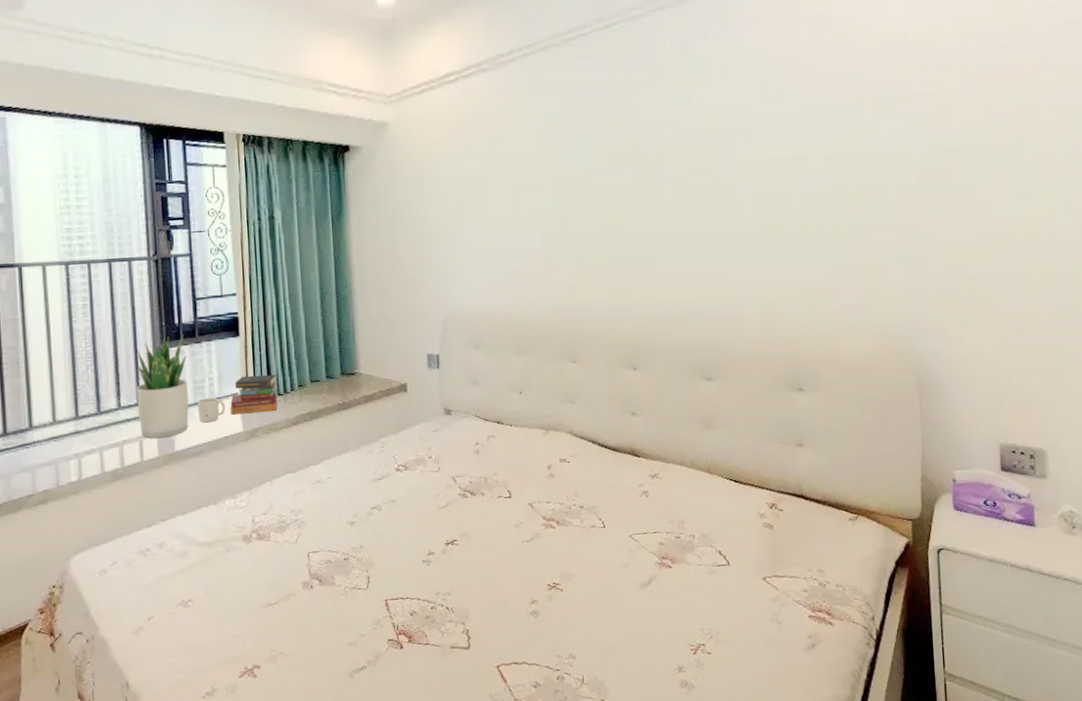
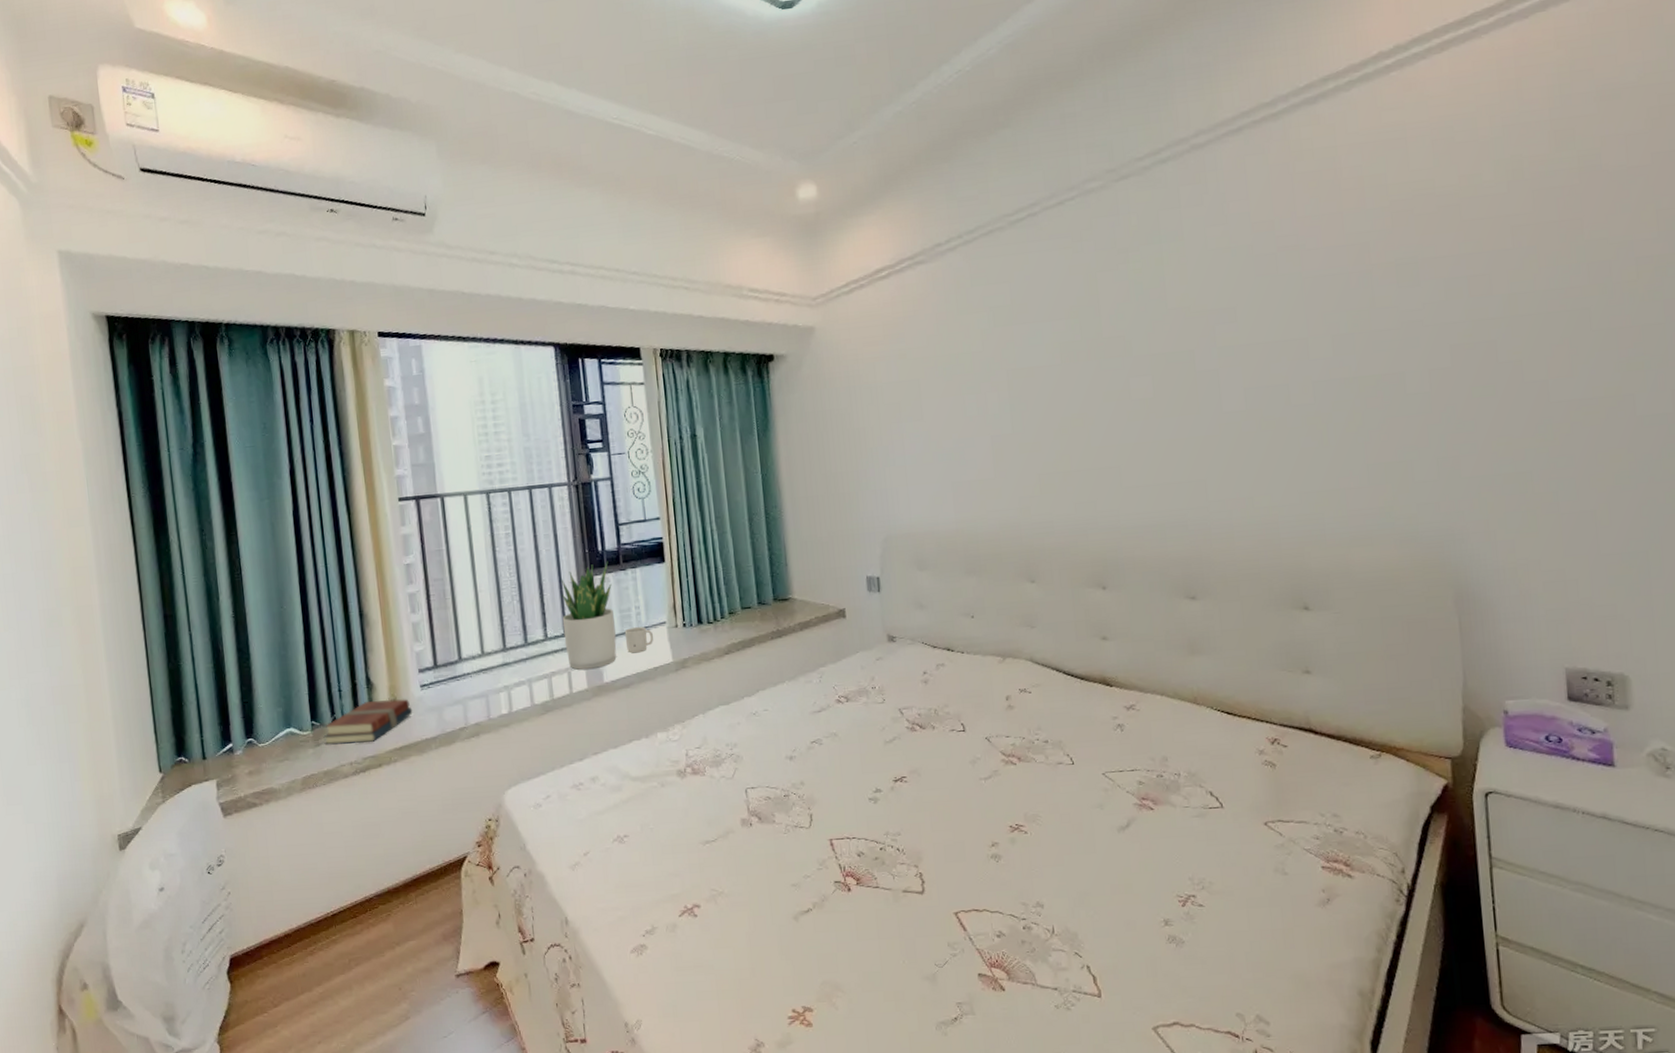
books: present [230,375,278,415] -> none [658,602,708,645]

